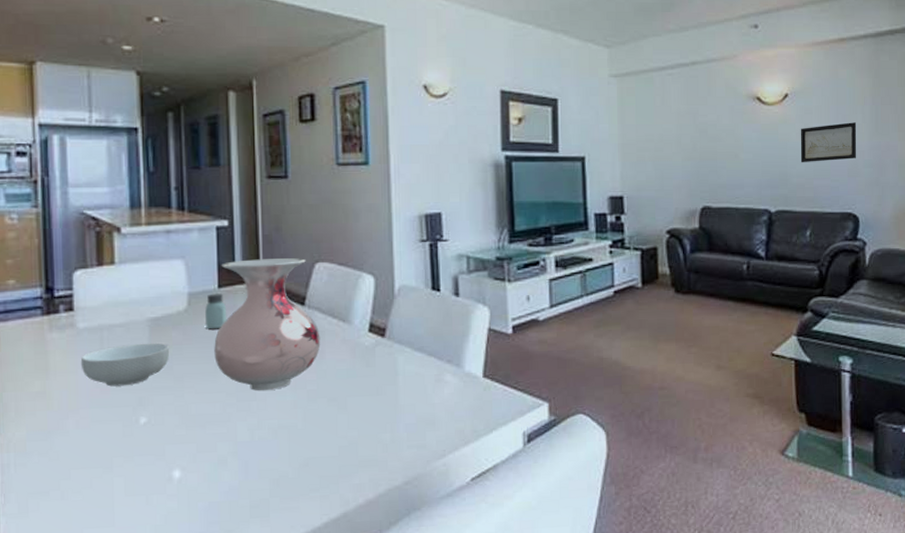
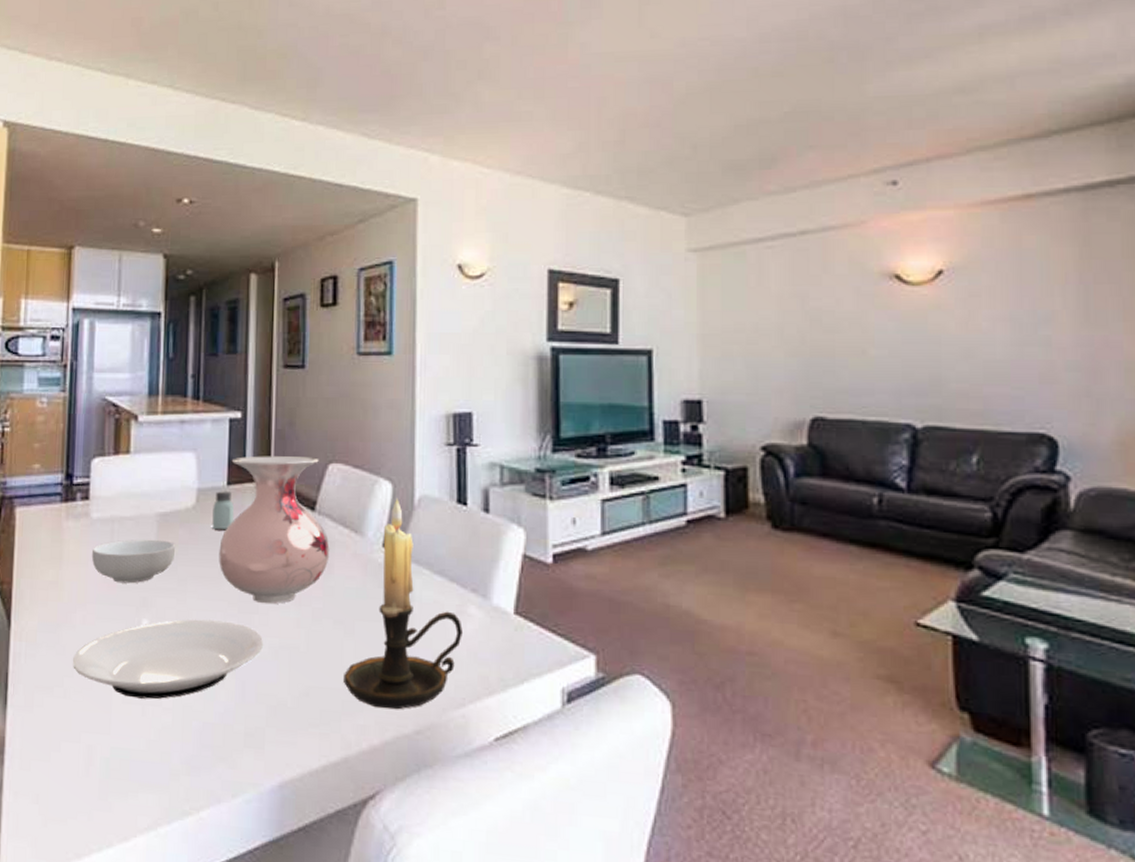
plate: none [69,410,262,490] -> present [73,619,263,699]
candle holder: none [339,289,441,468] -> present [344,498,463,710]
wall art: present [800,122,857,163] -> none [962,308,1054,364]

